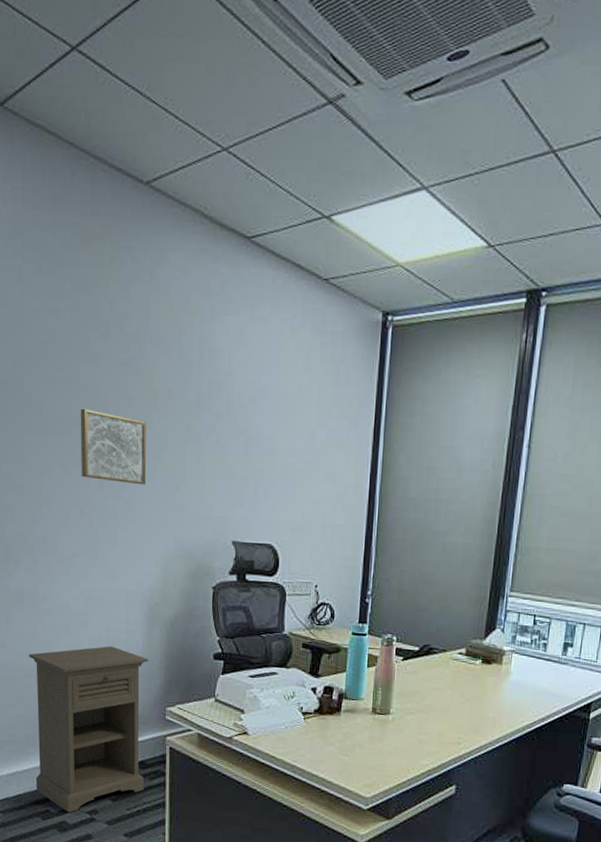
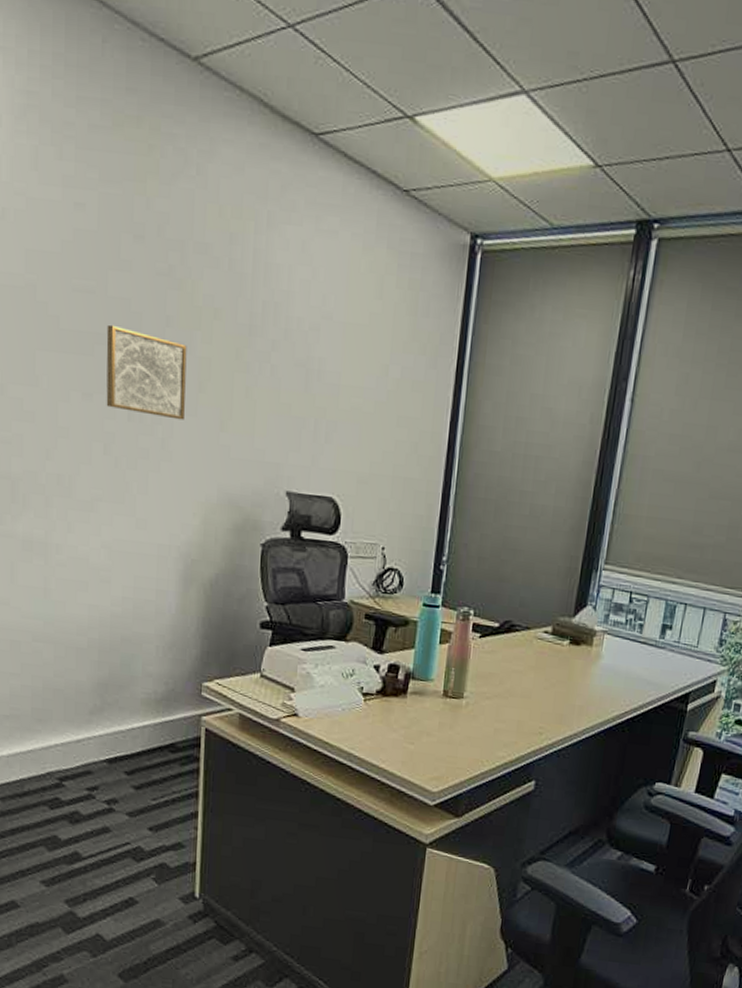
nightstand: present [29,646,148,813] -> none [38,608,182,802]

